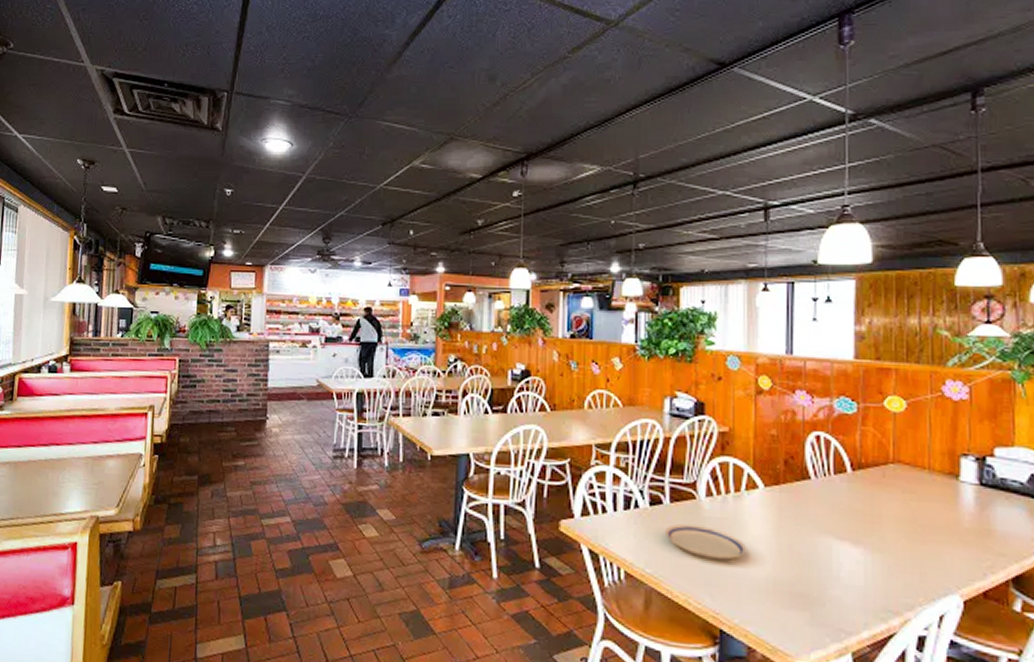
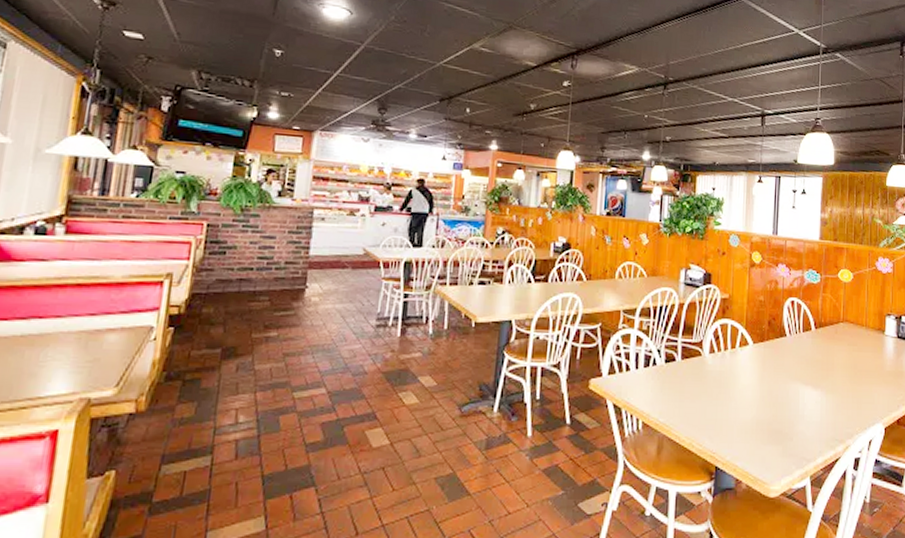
plate: present [665,523,748,561] -> none [677,377,739,408]

